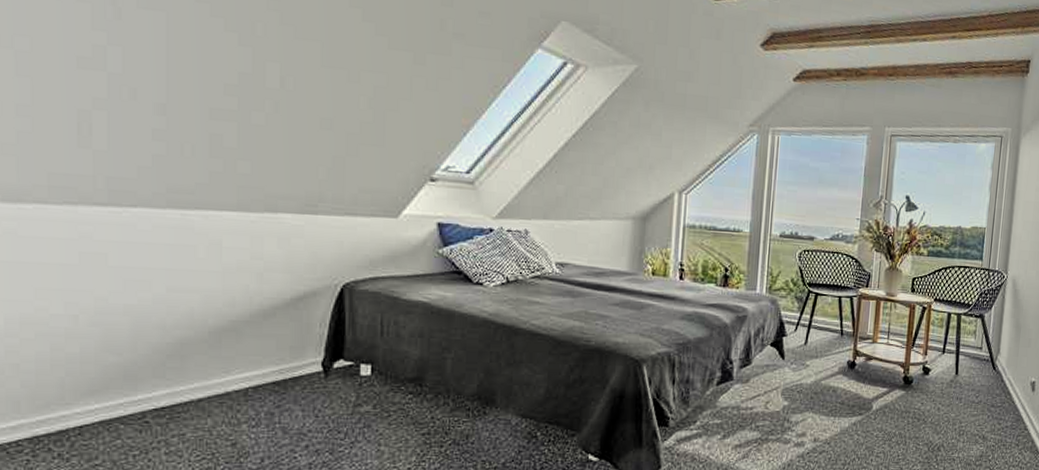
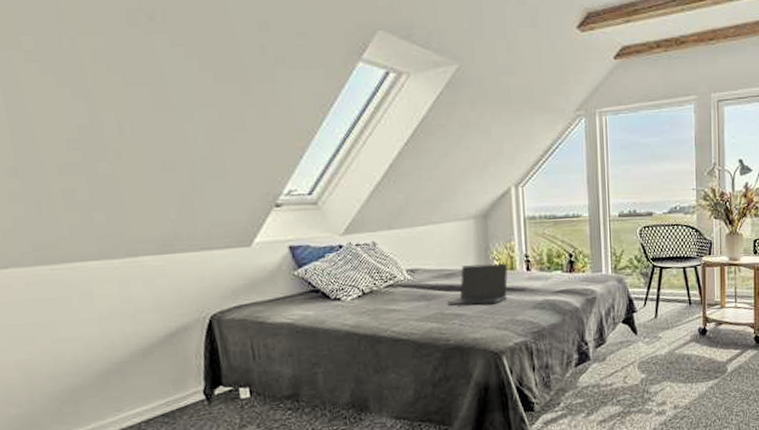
laptop: none [592,265,661,310] -> present [446,263,508,306]

